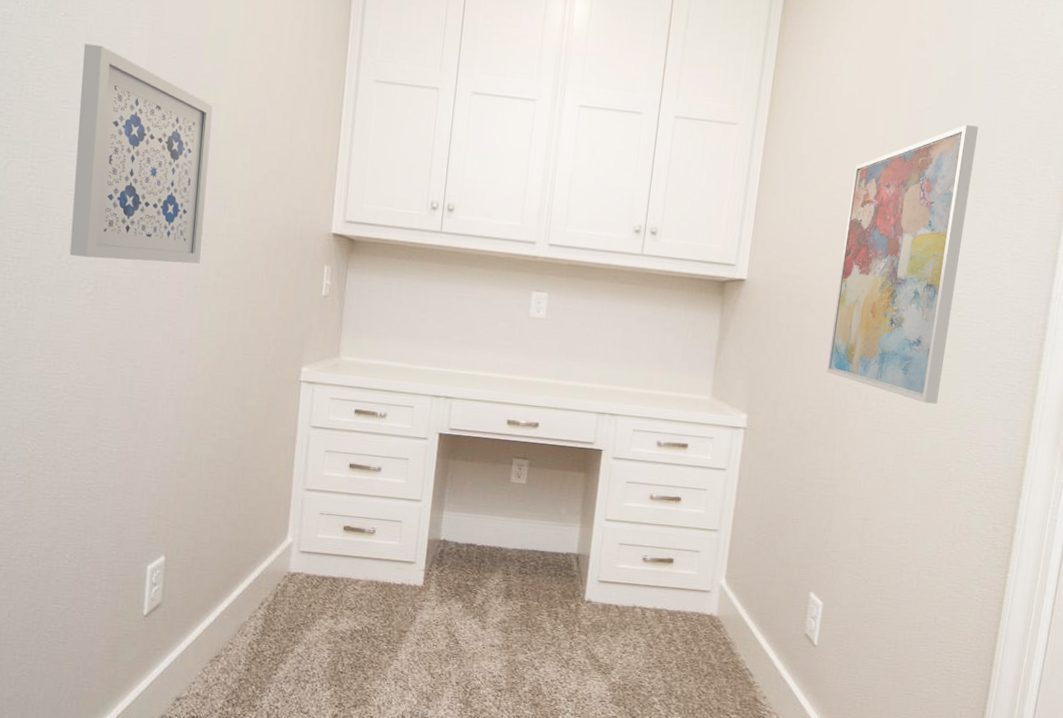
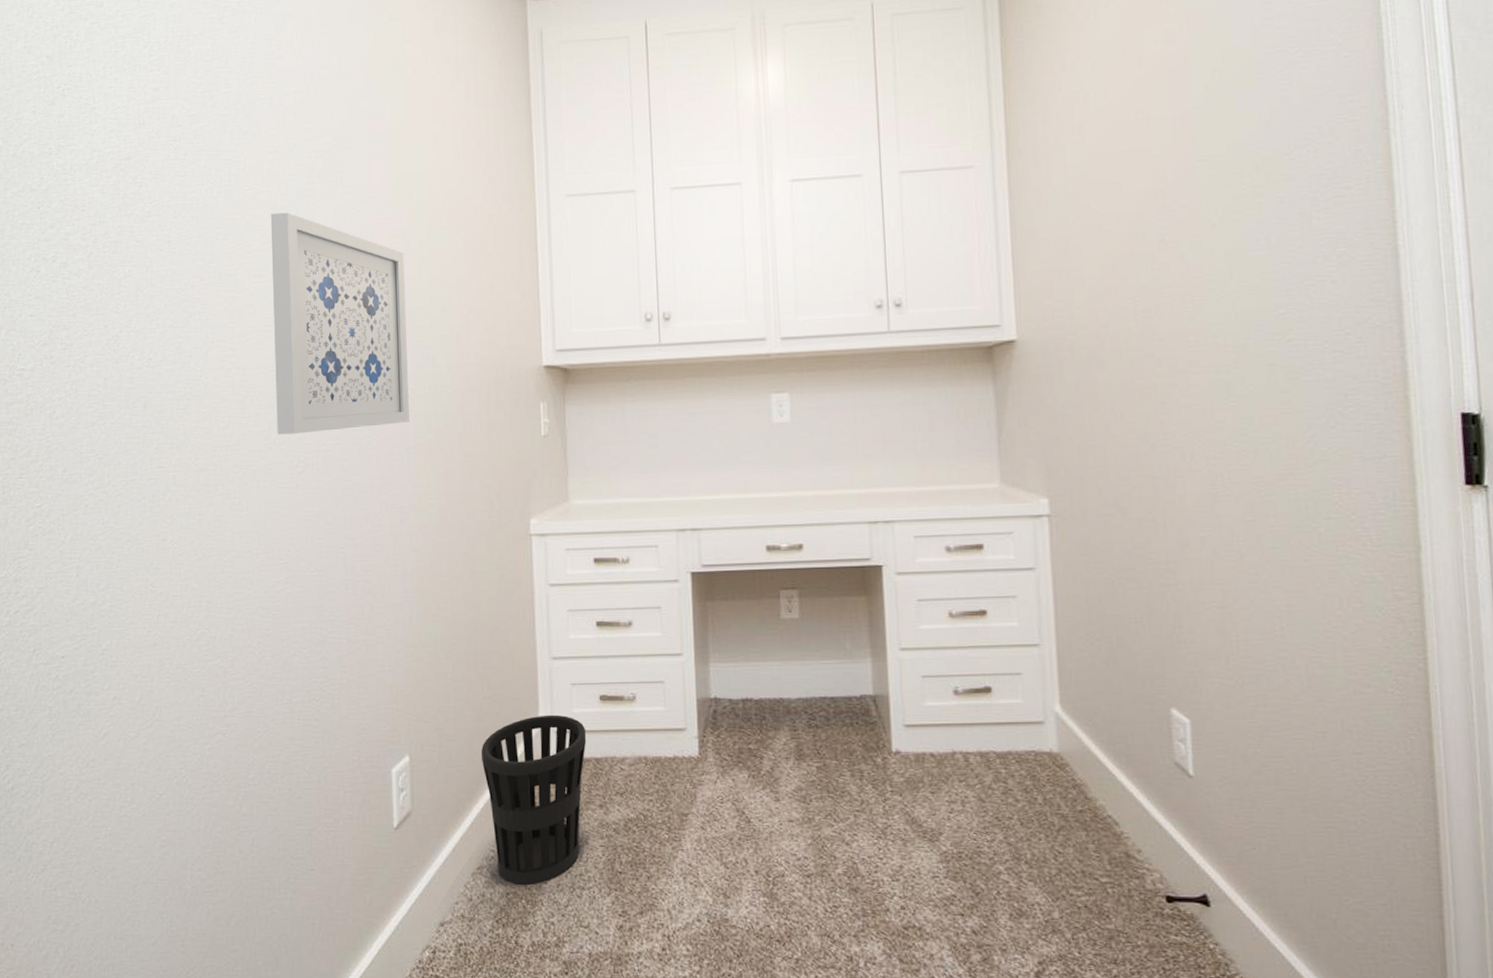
wastebasket: none [230,536,328,675] -> present [481,714,587,886]
wall art: present [826,125,979,404] -> none [1121,116,1284,452]

